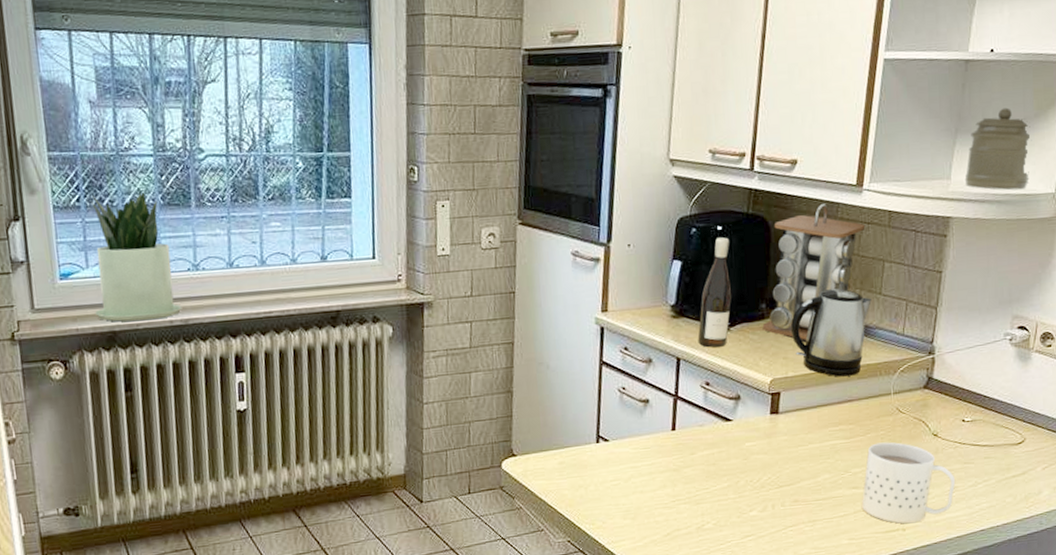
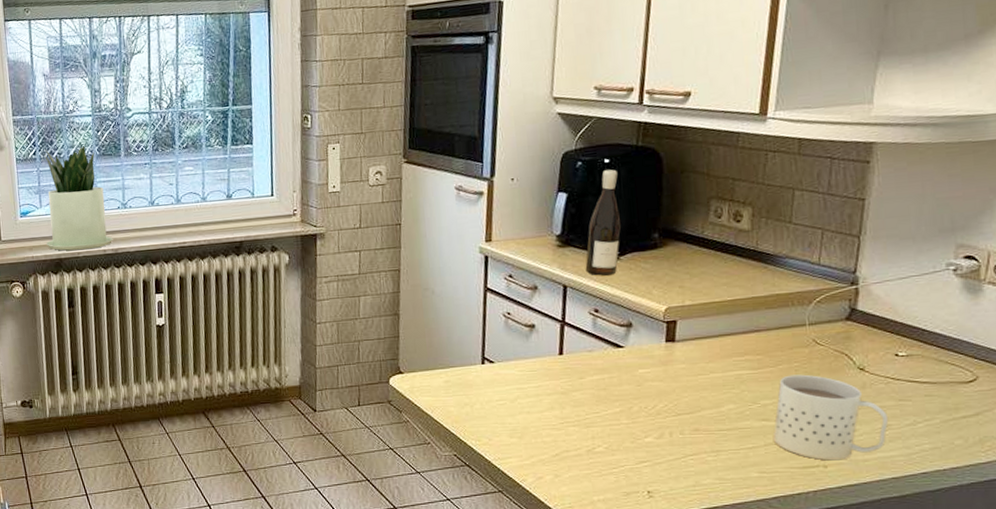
spice rack: present [762,204,866,340] -> none [655,134,771,270]
kettle: present [790,288,872,377] -> none [686,217,780,306]
jar: present [964,107,1032,191] -> none [890,26,976,113]

